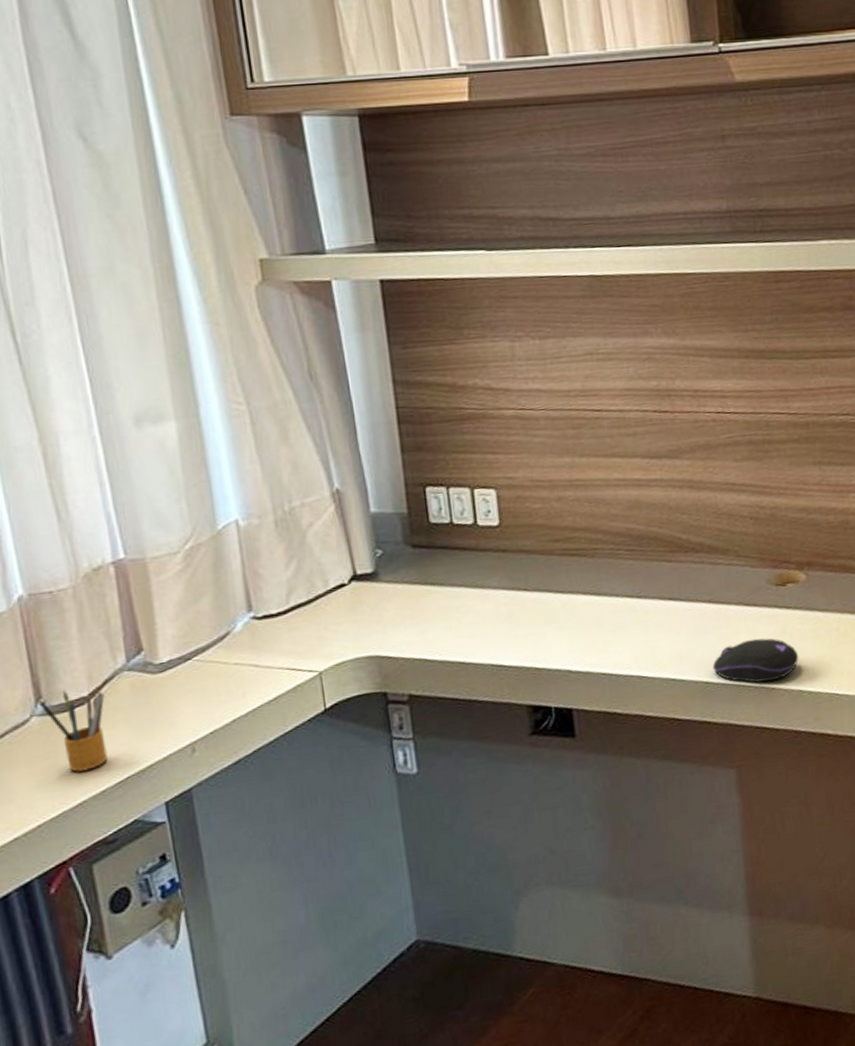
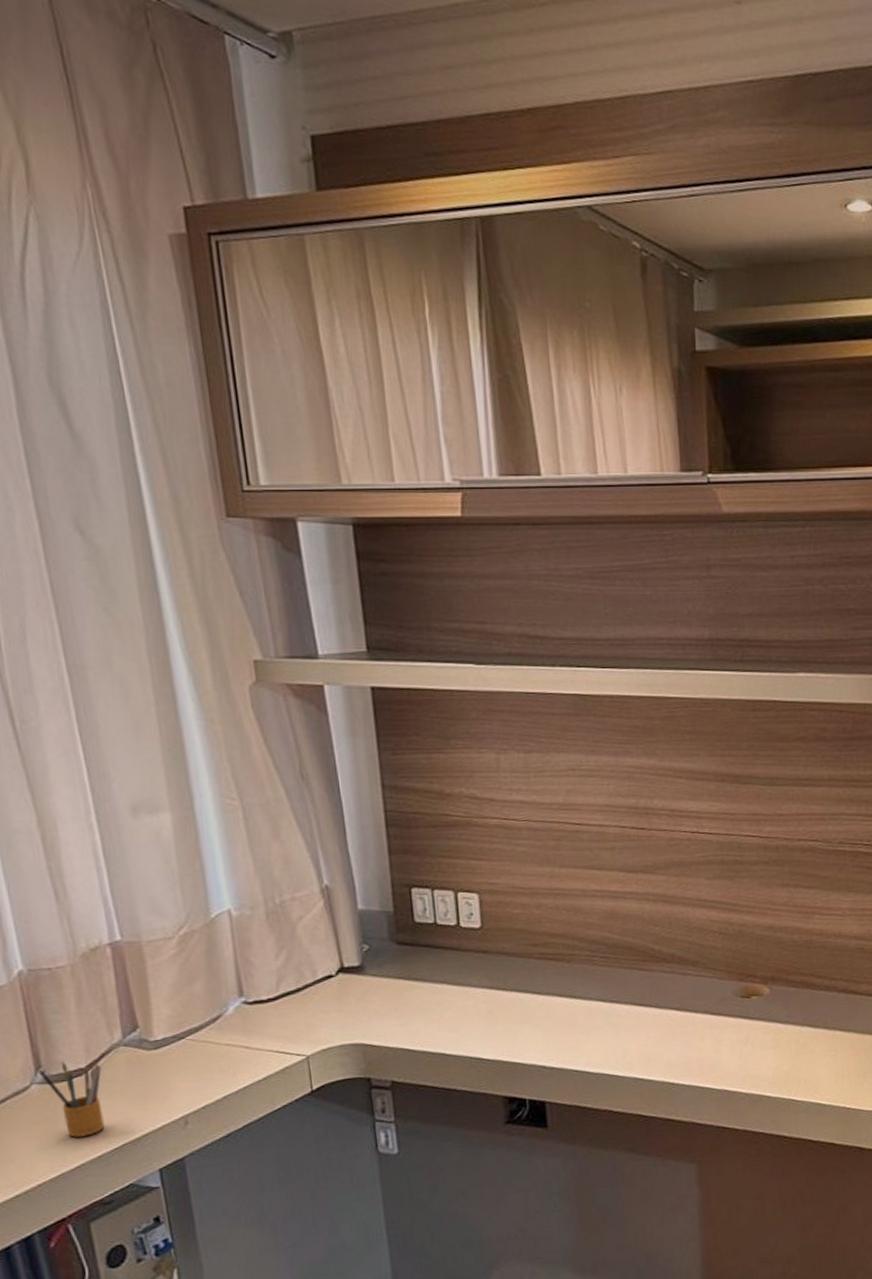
computer mouse: present [712,638,799,683] -> none [678,1045,760,1086]

